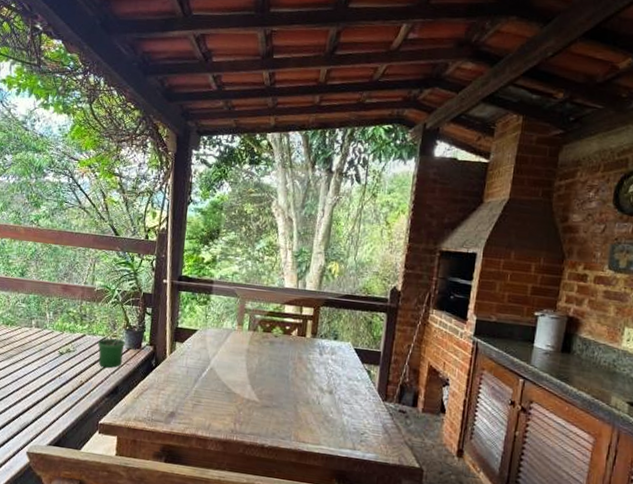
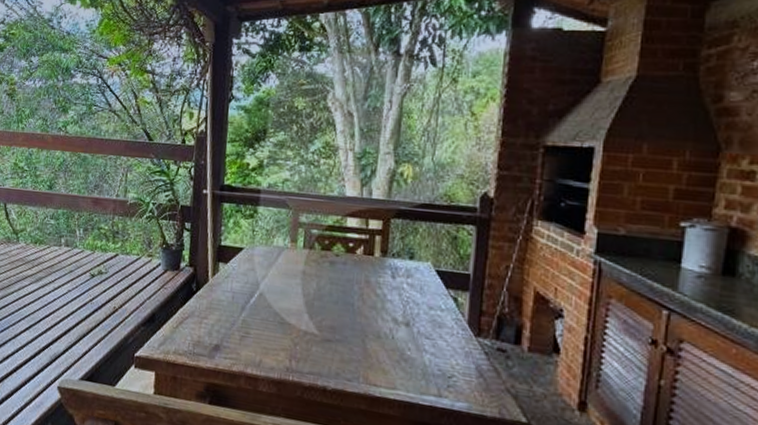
planter: present [97,334,127,368] -> none [131,254,164,292]

